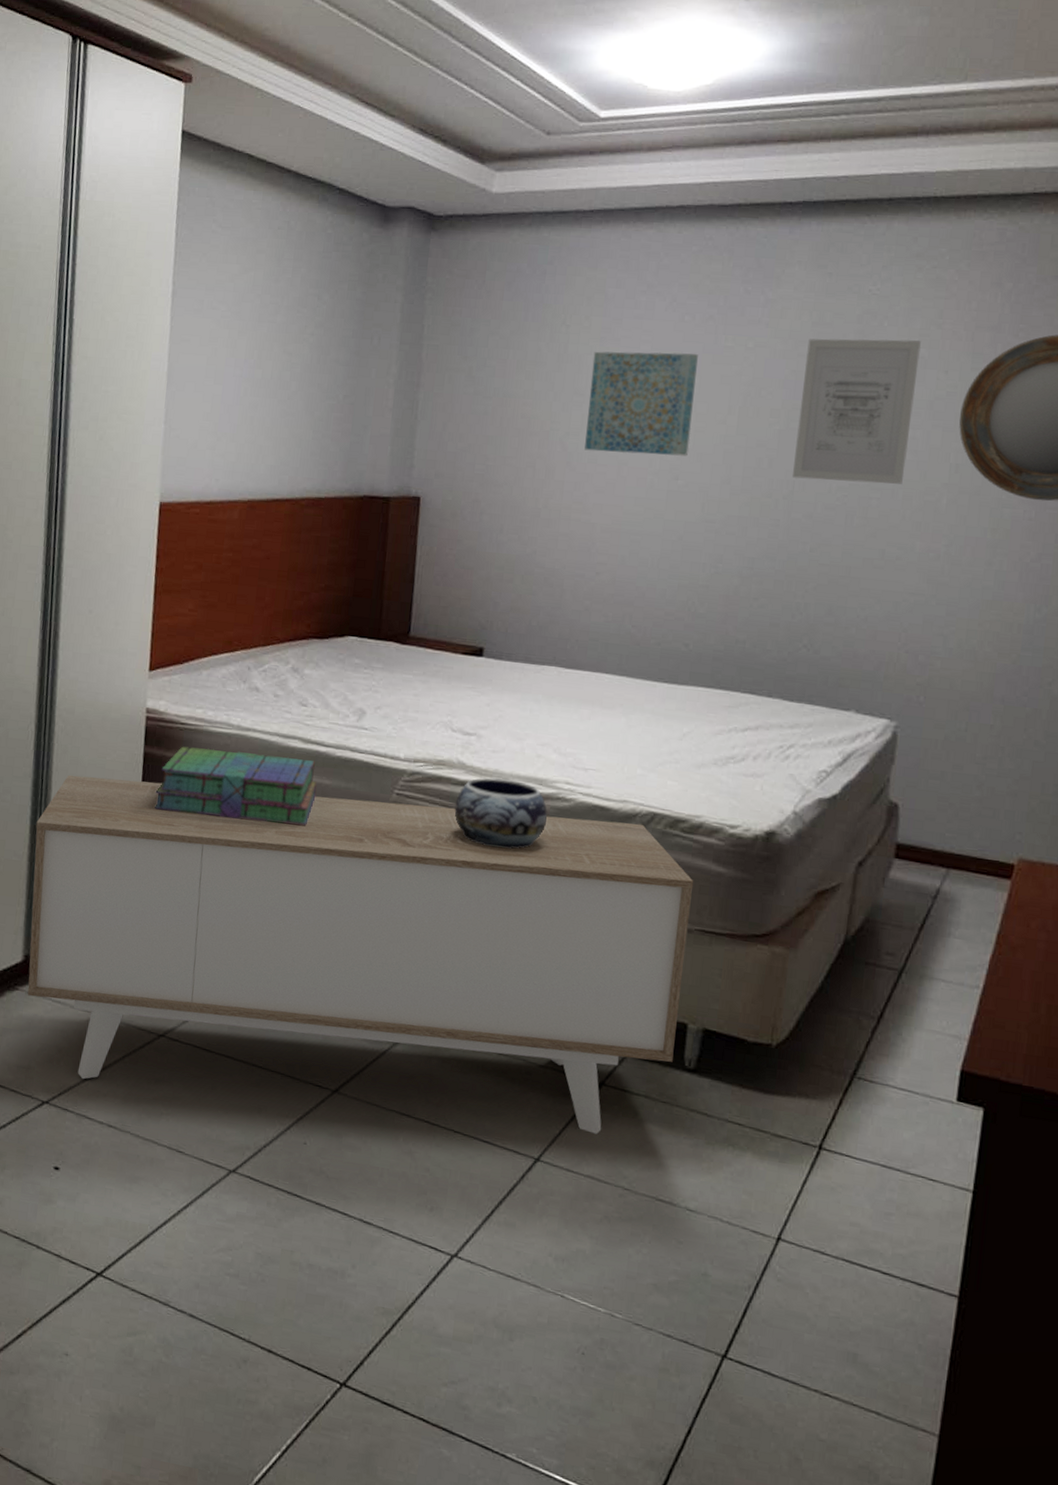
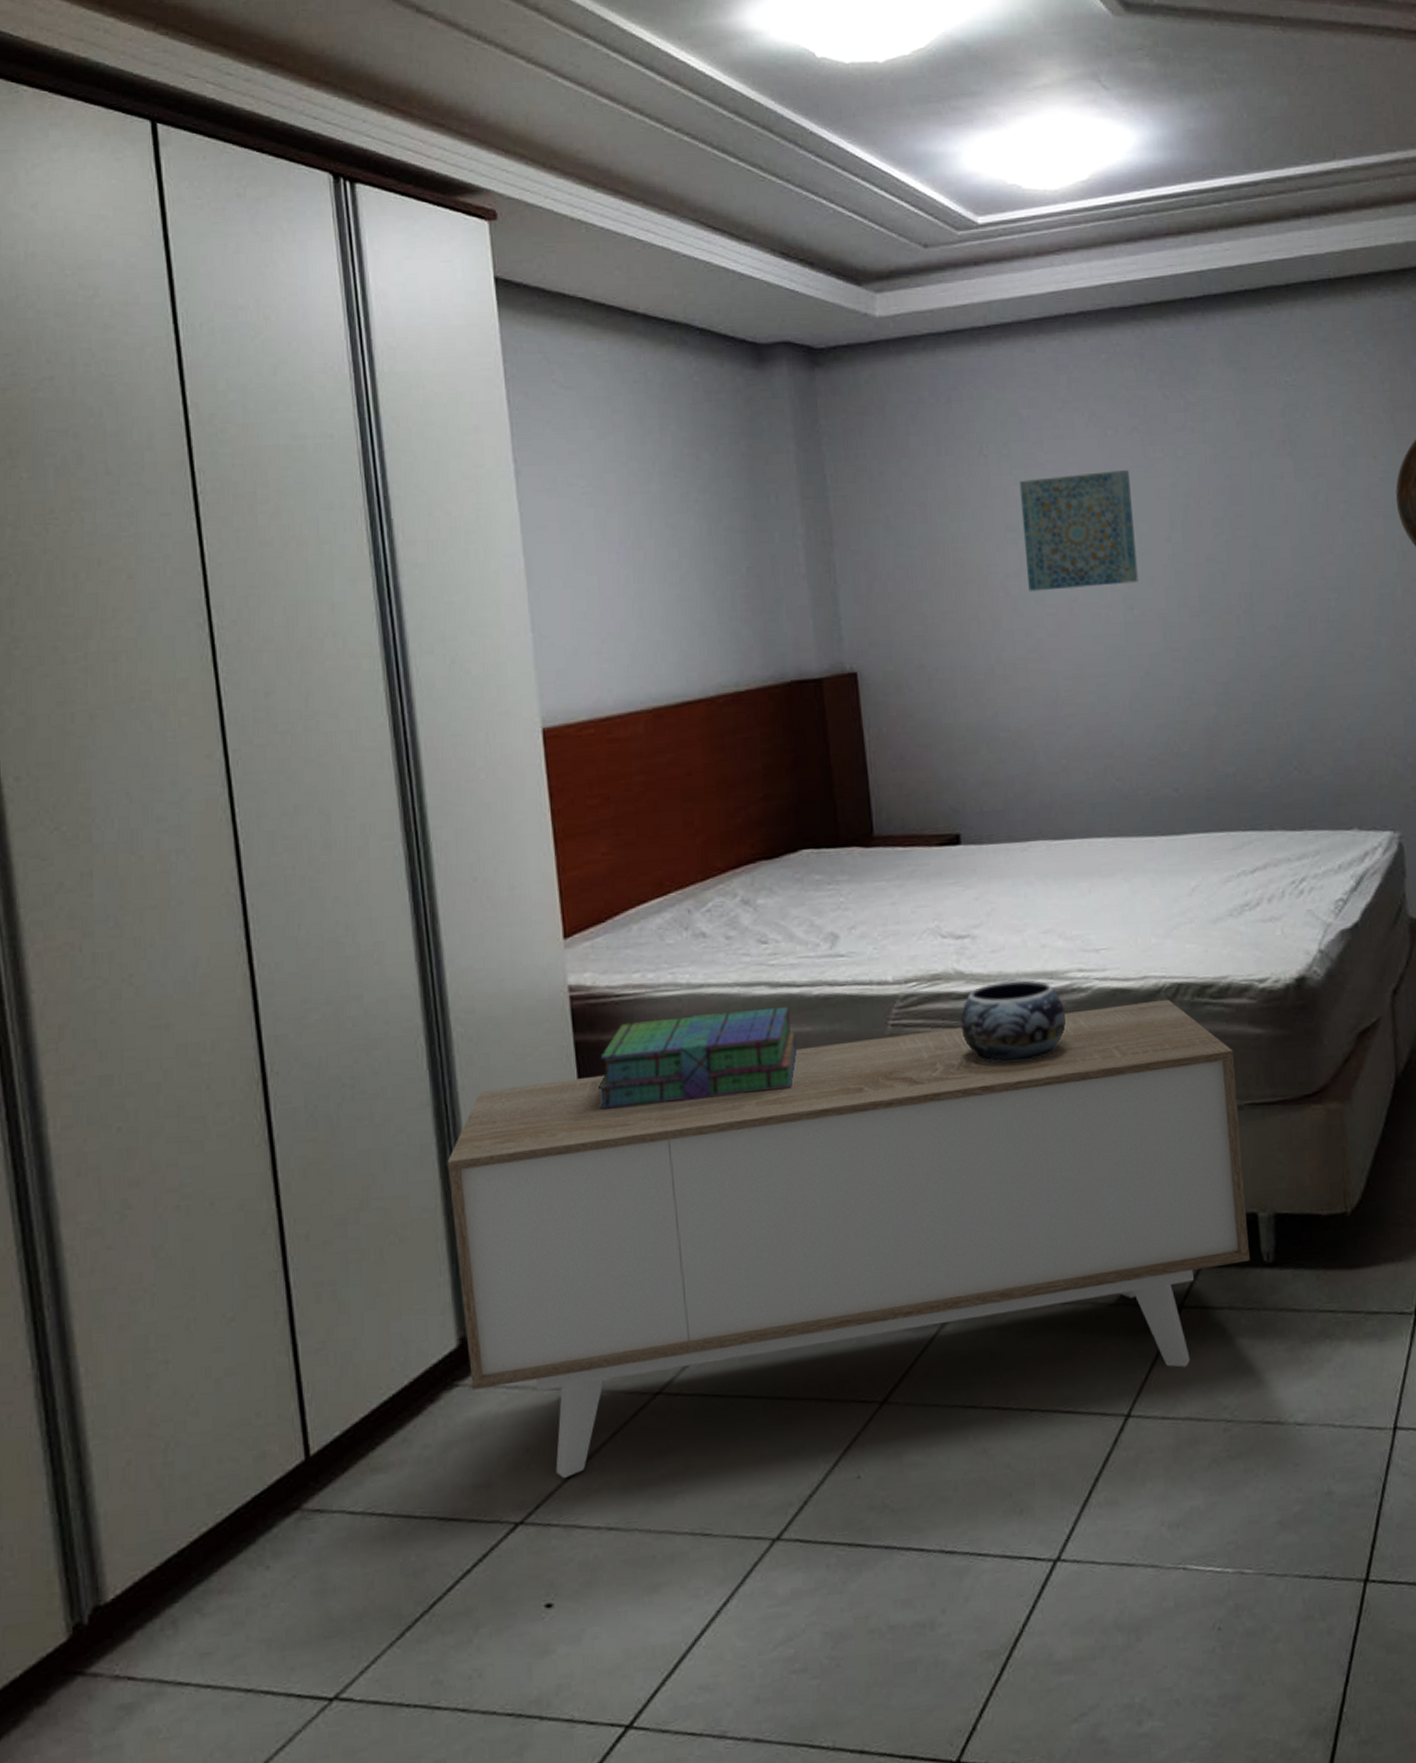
wall art: present [793,338,921,484] -> none [1236,429,1357,589]

